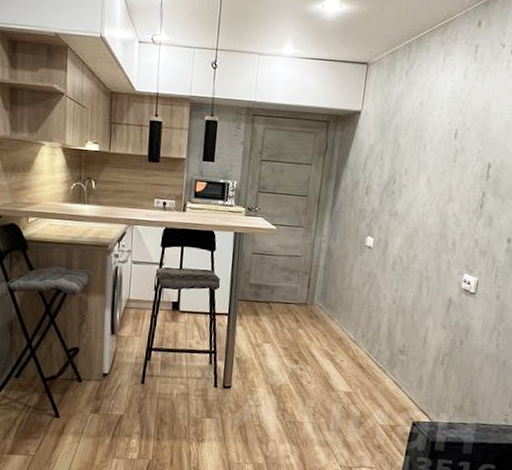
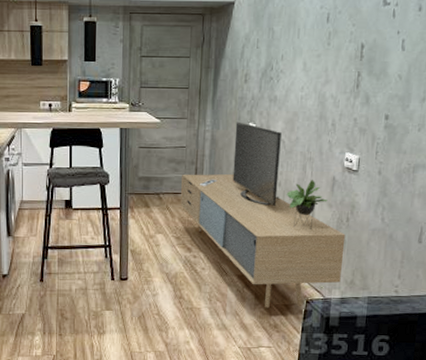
media console: none [291,234,458,429] -> present [181,121,346,308]

